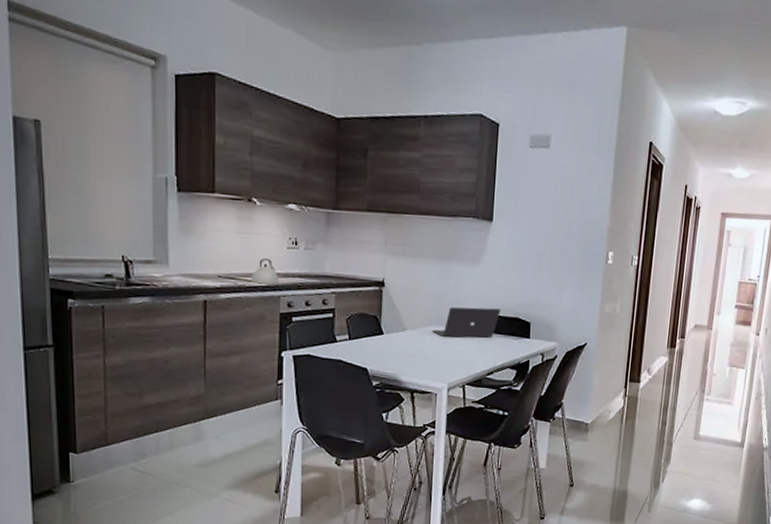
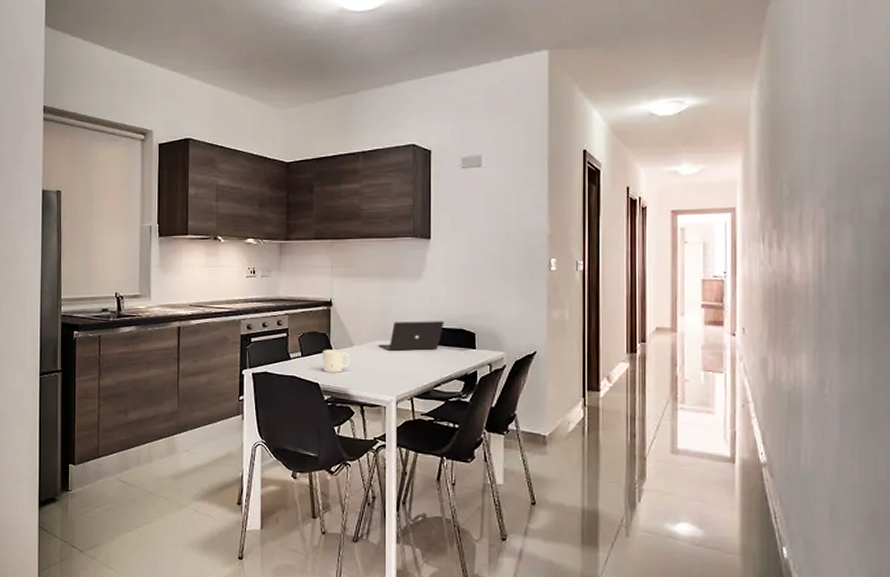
kettle: present [250,259,280,285] -> none [216,288,241,310]
mug: none [372,333,403,358] -> present [323,349,351,373]

